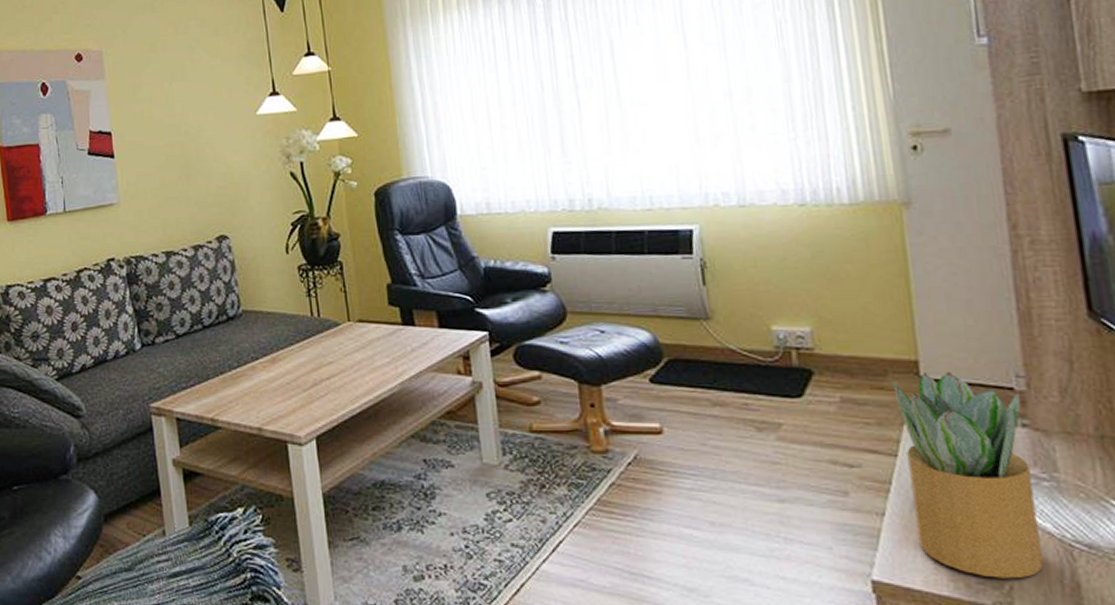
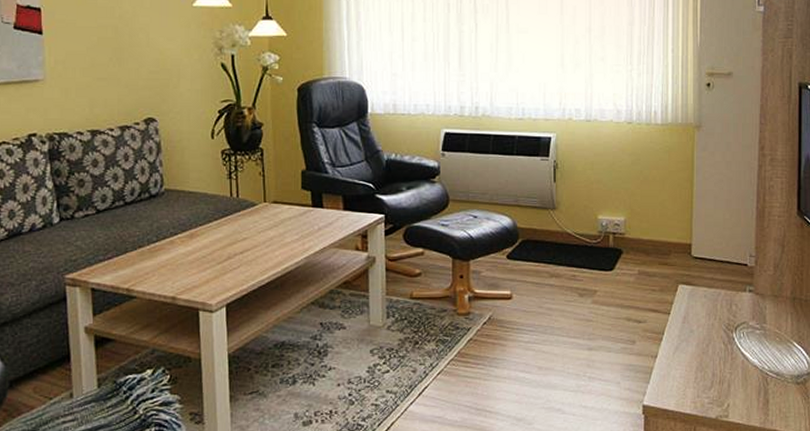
potted plant: present [892,372,1044,579] -> none [673,253,750,399]

